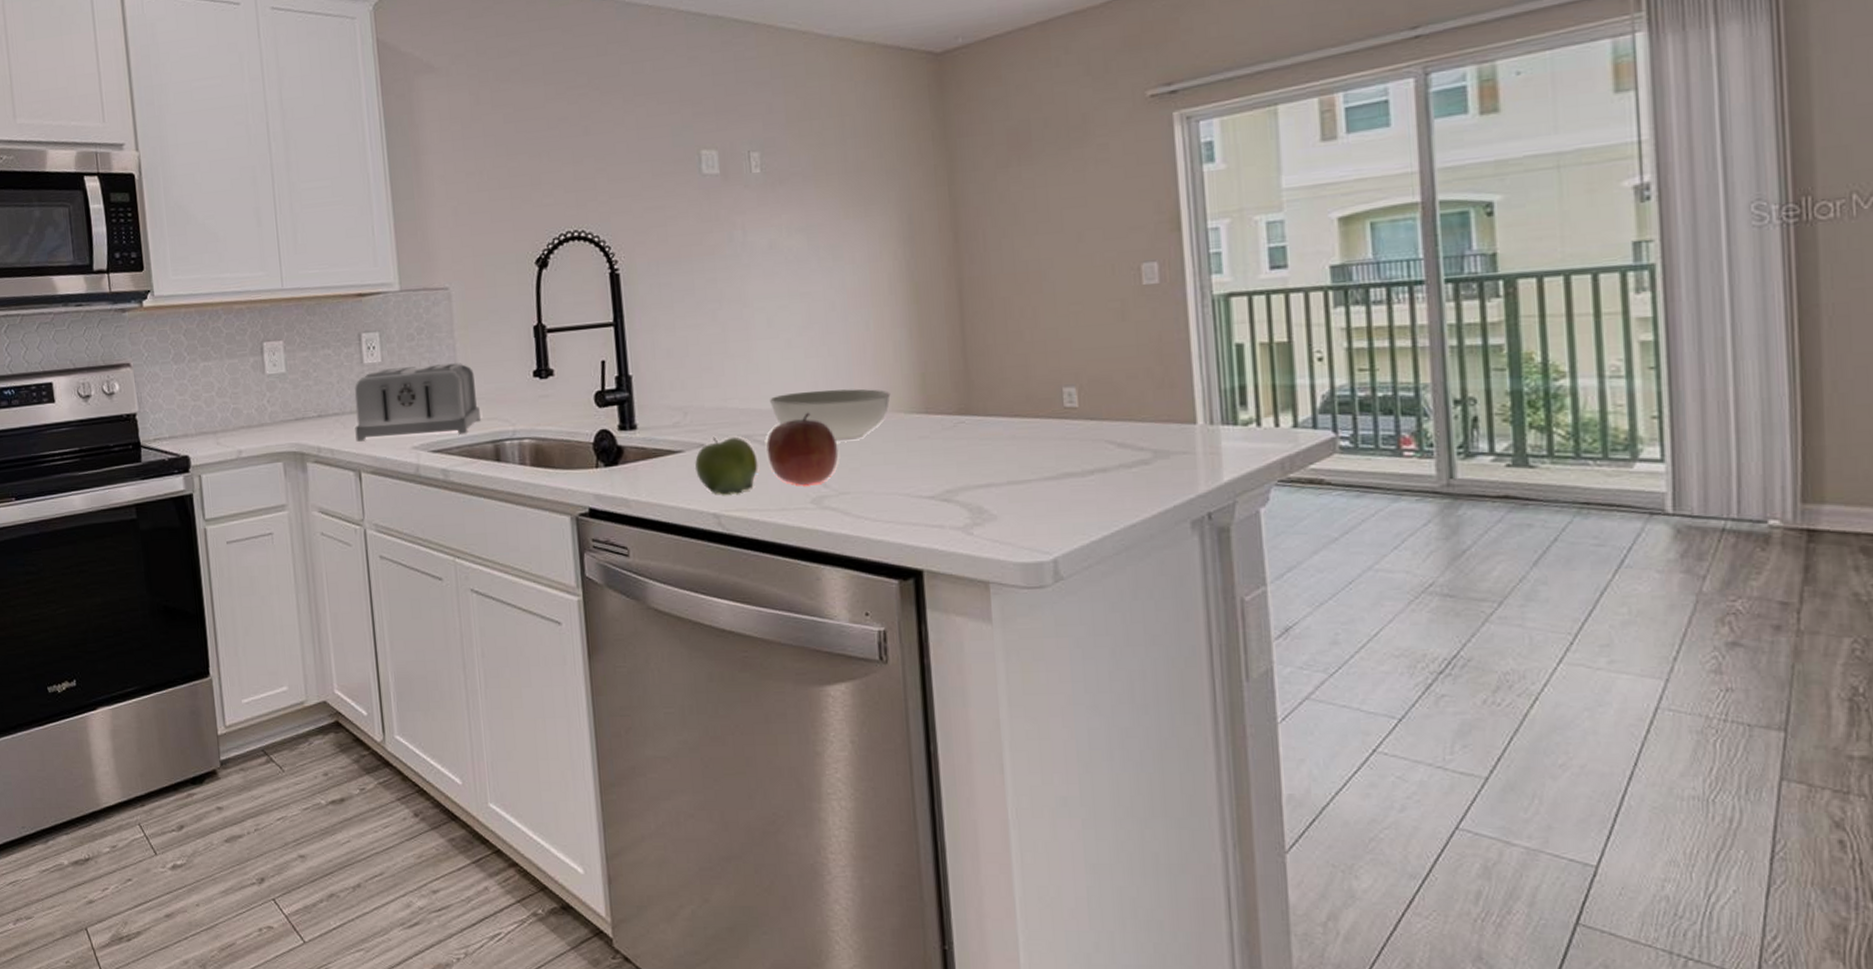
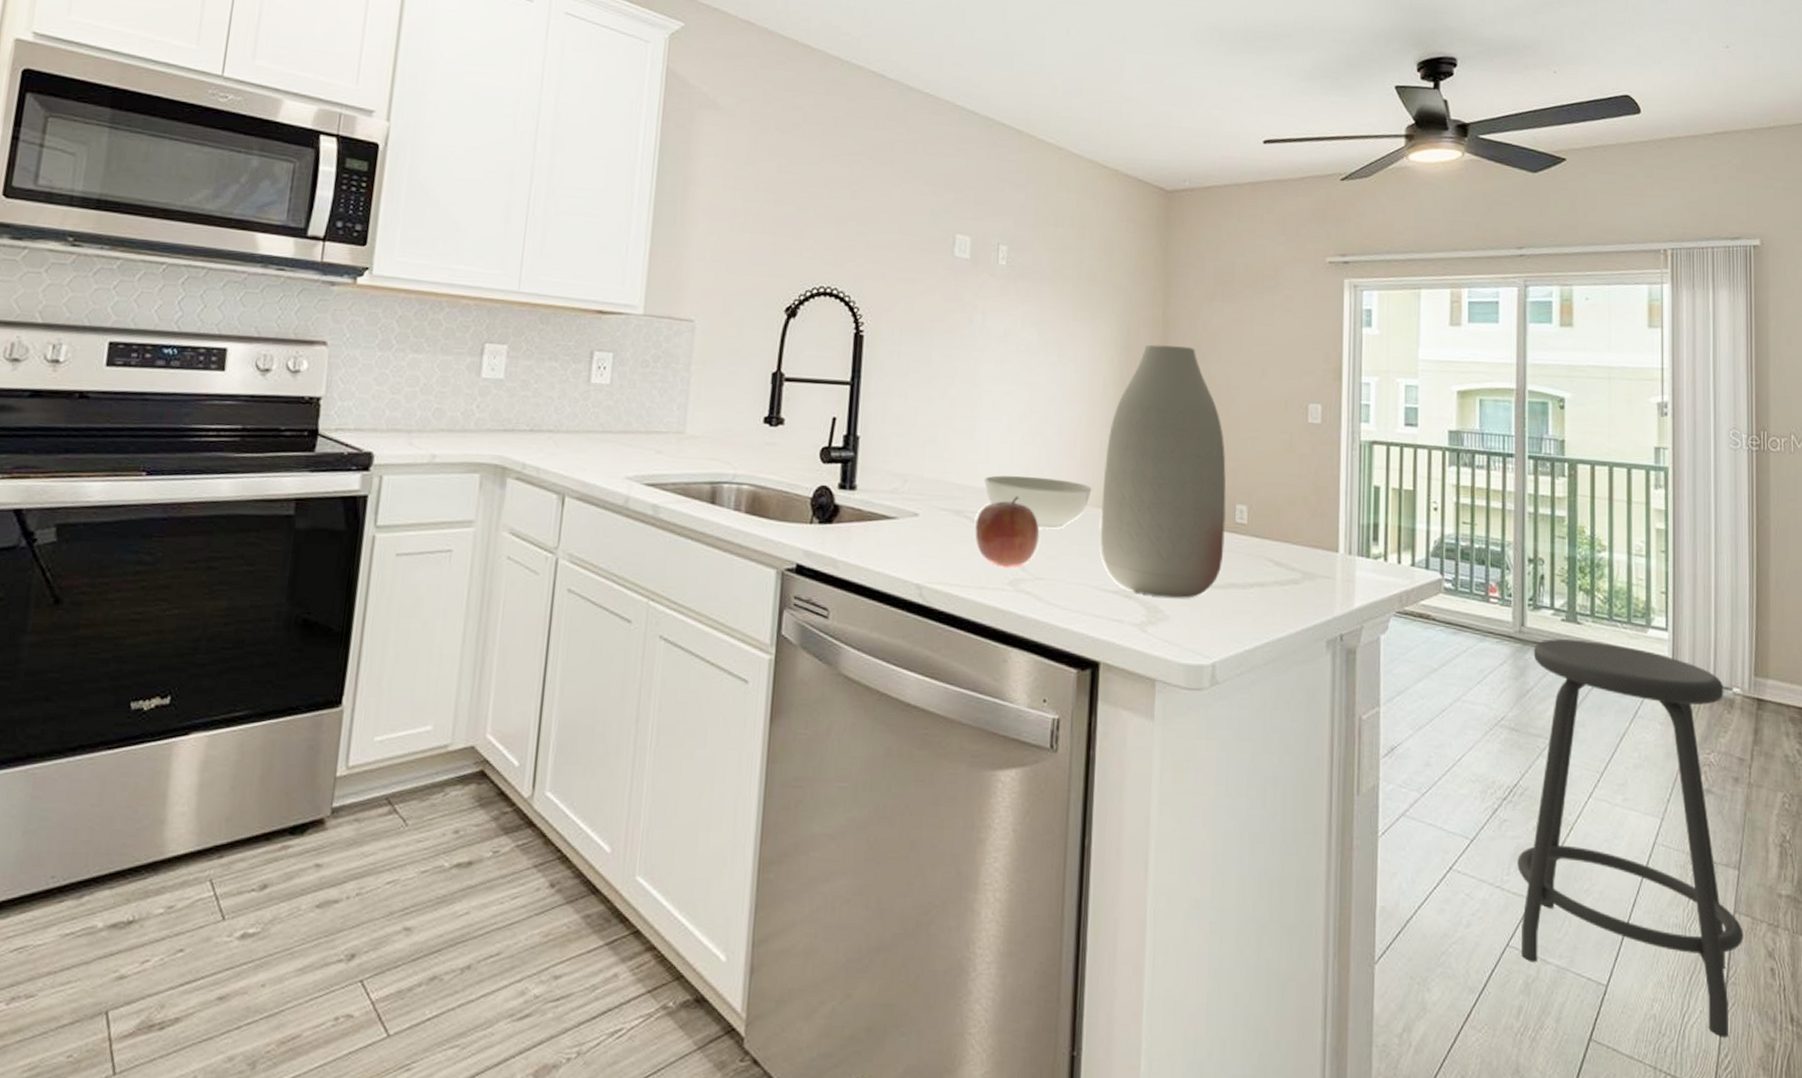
toaster: present [354,363,481,442] -> none [566,392,704,471]
fruit: present [694,436,758,494] -> none [905,507,965,567]
vase: none [901,224,1054,497] -> present [1100,345,1226,598]
bar stool: none [1463,485,1796,918] -> present [1517,639,1744,1037]

